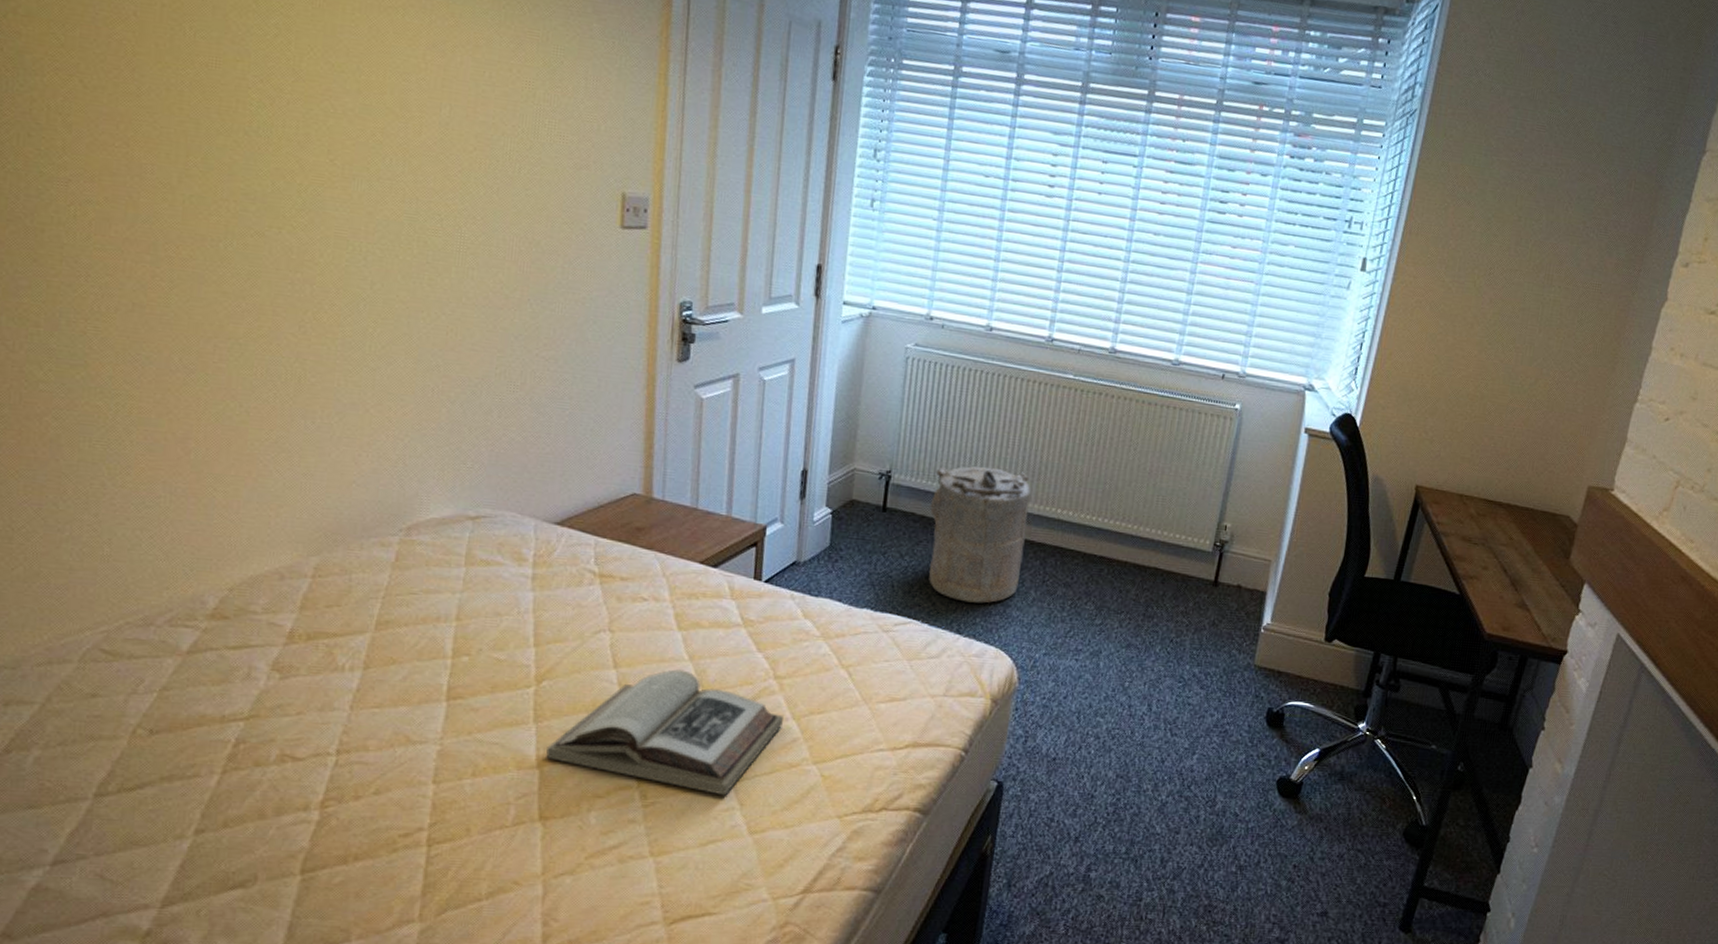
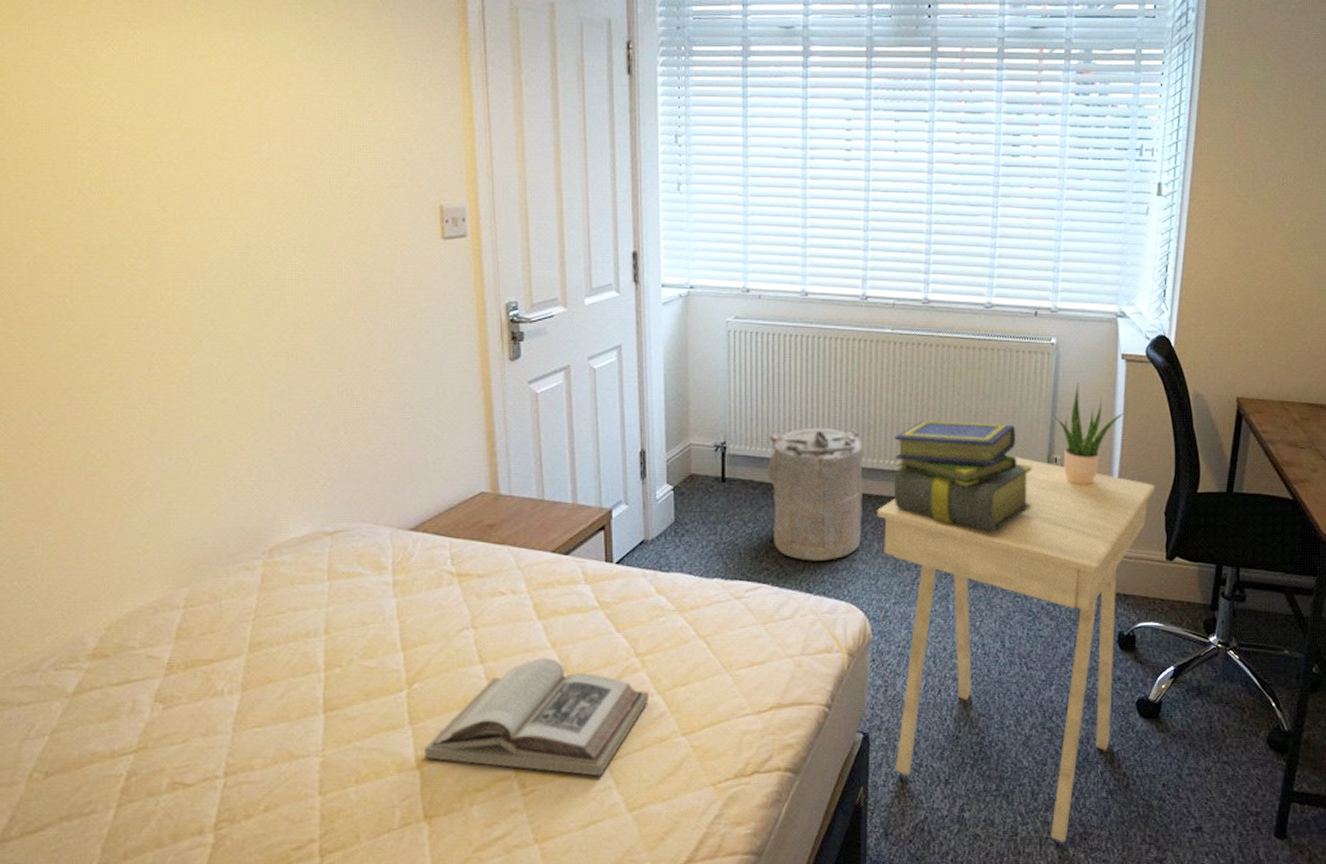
side table: none [1025,519,1323,912] -> present [877,457,1155,842]
stack of books: none [1056,471,1201,594] -> present [893,419,1032,532]
potted plant: none [1228,451,1302,557] -> present [1053,382,1126,486]

